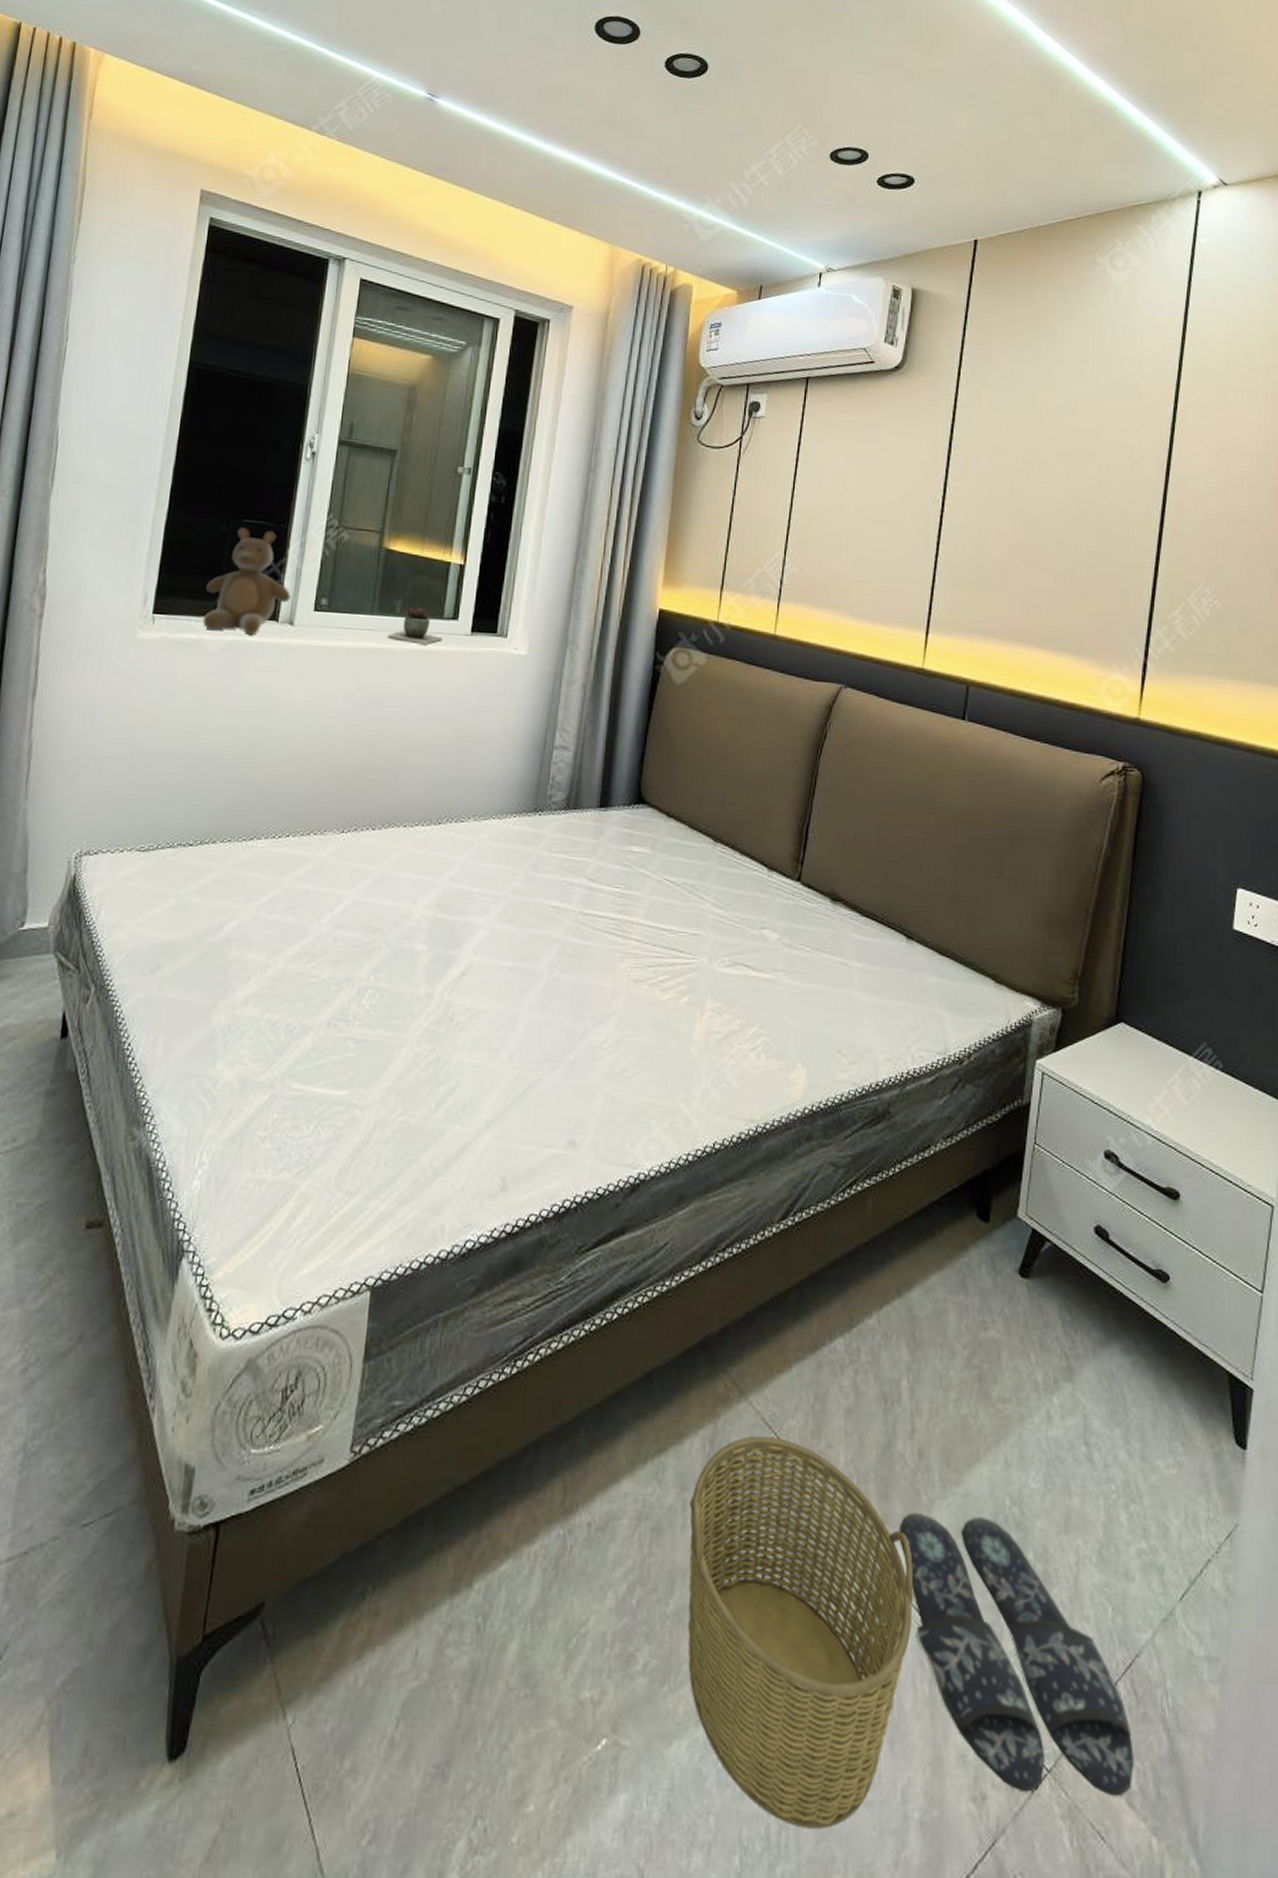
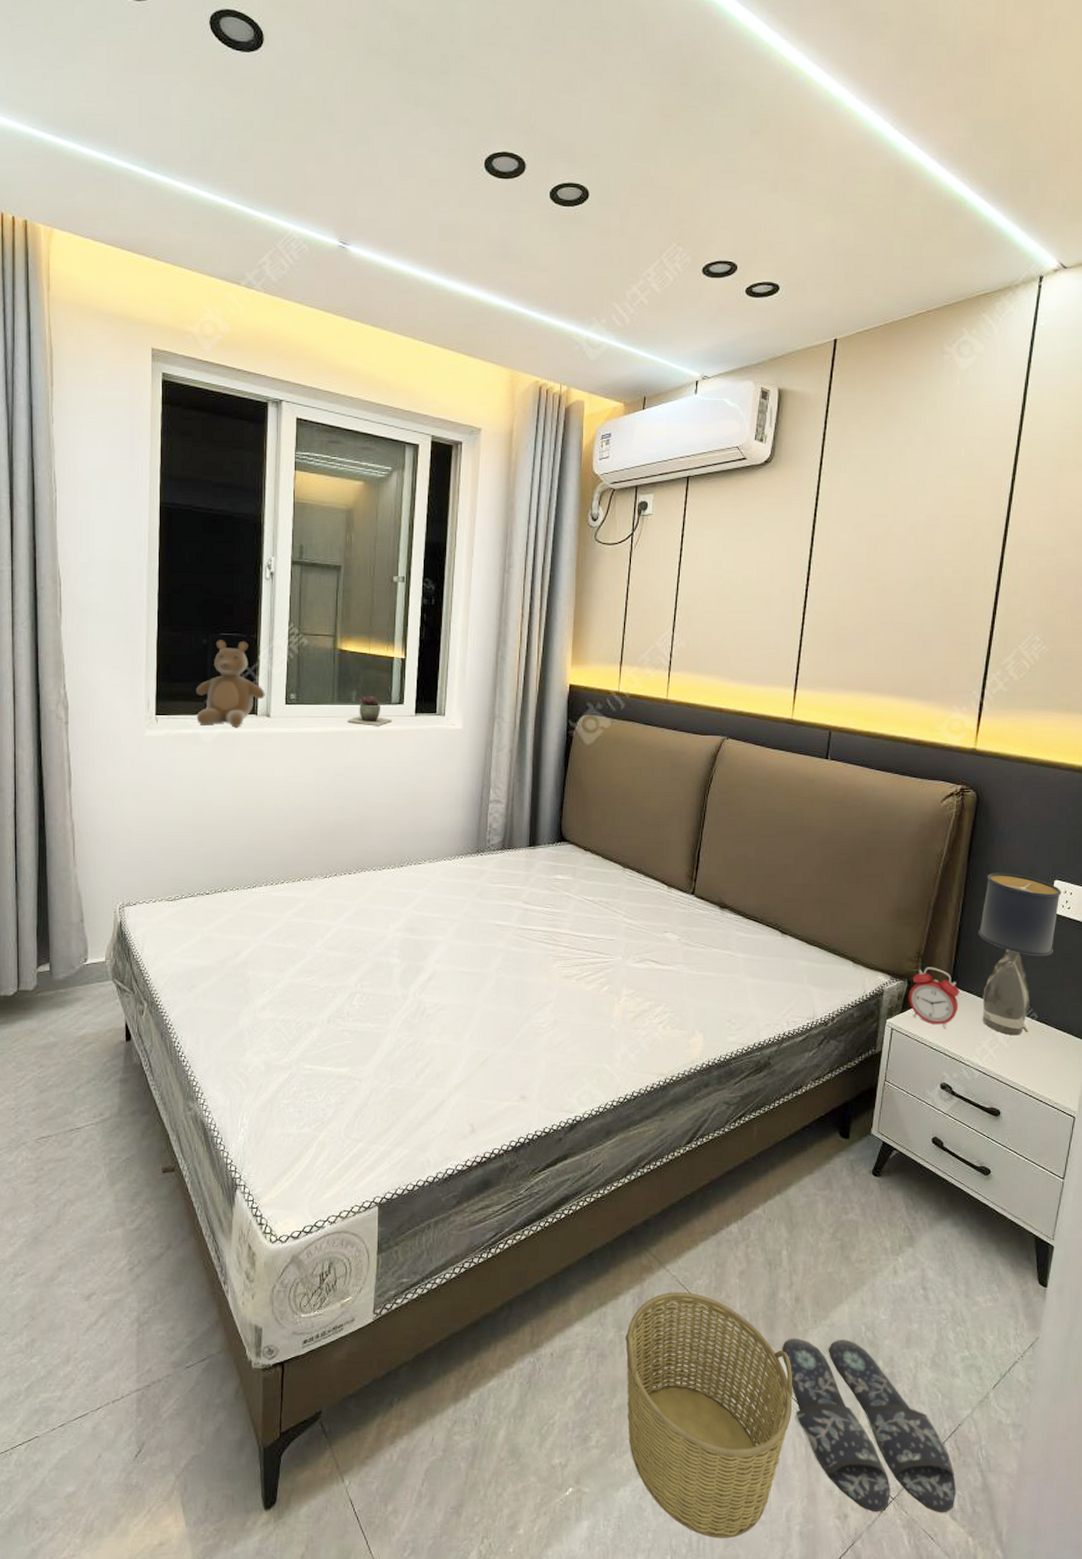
alarm clock: none [1062,992,1126,1076] -> present [908,967,959,1028]
table lamp: none [1147,874,1247,1090] -> present [978,872,1062,1036]

